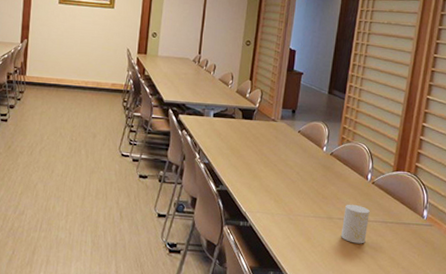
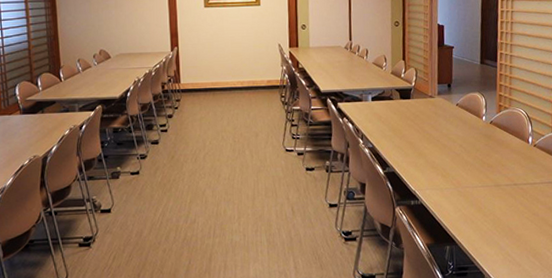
cup: present [341,204,370,244] -> none [510,169,535,207]

